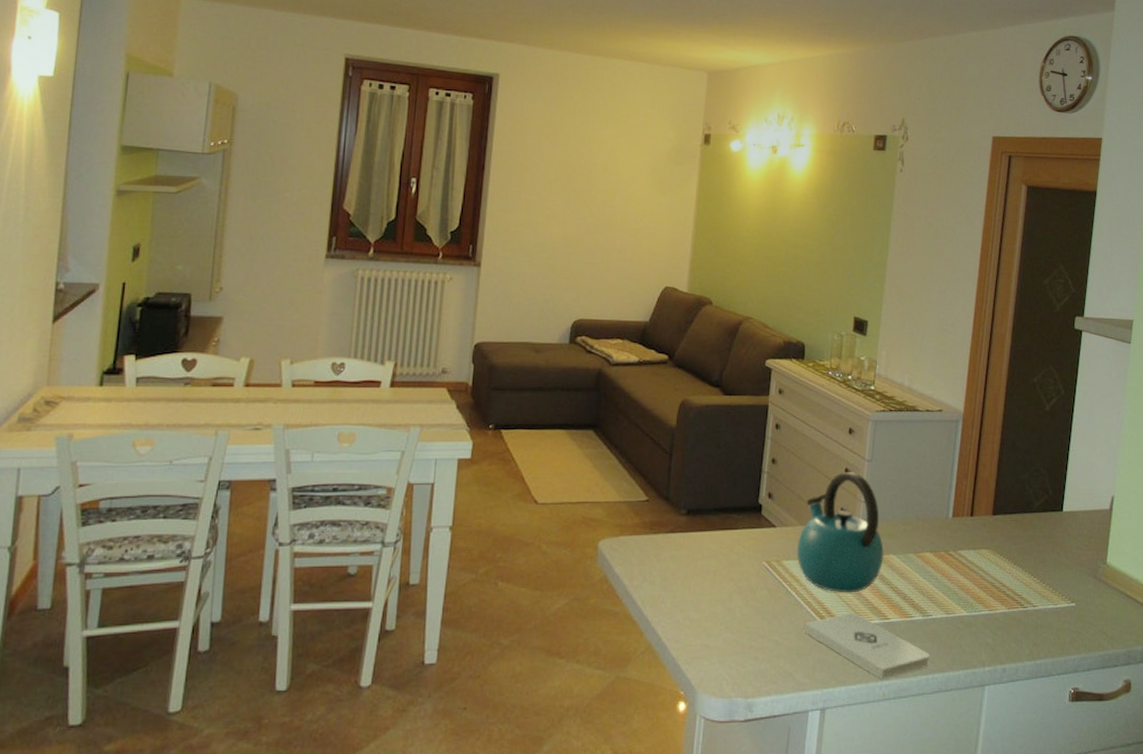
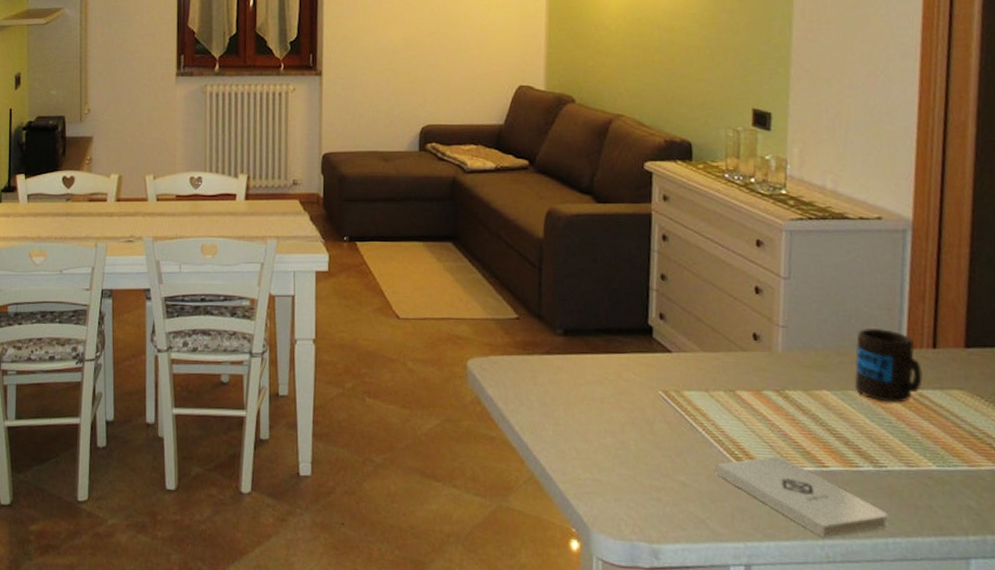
kettle: present [796,472,884,593] -> none [699,291,815,433]
mug: none [914,502,962,562] -> present [855,329,923,403]

